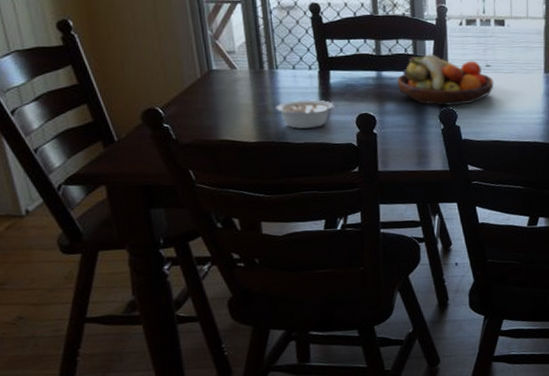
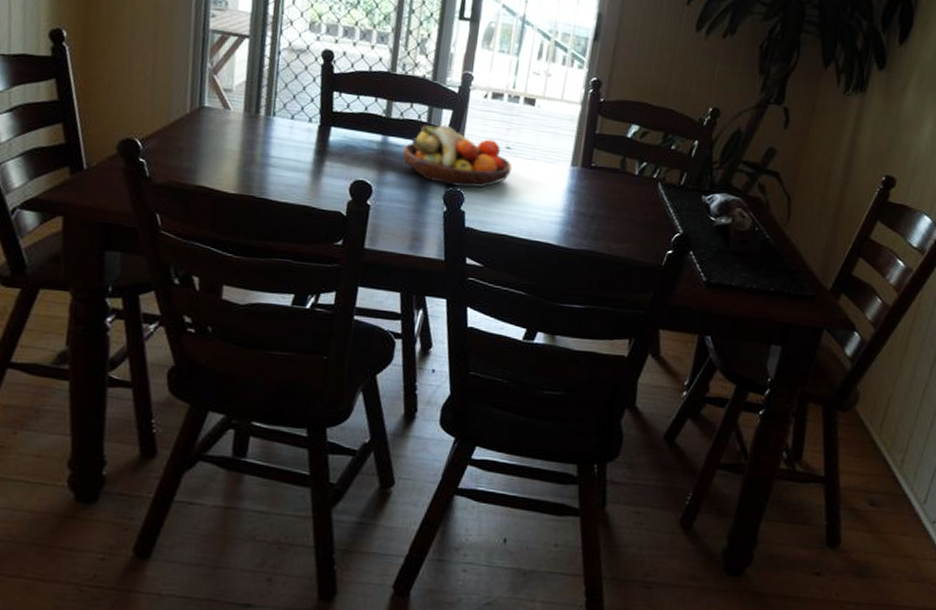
legume: present [276,99,334,129] -> none [264,154,329,188]

